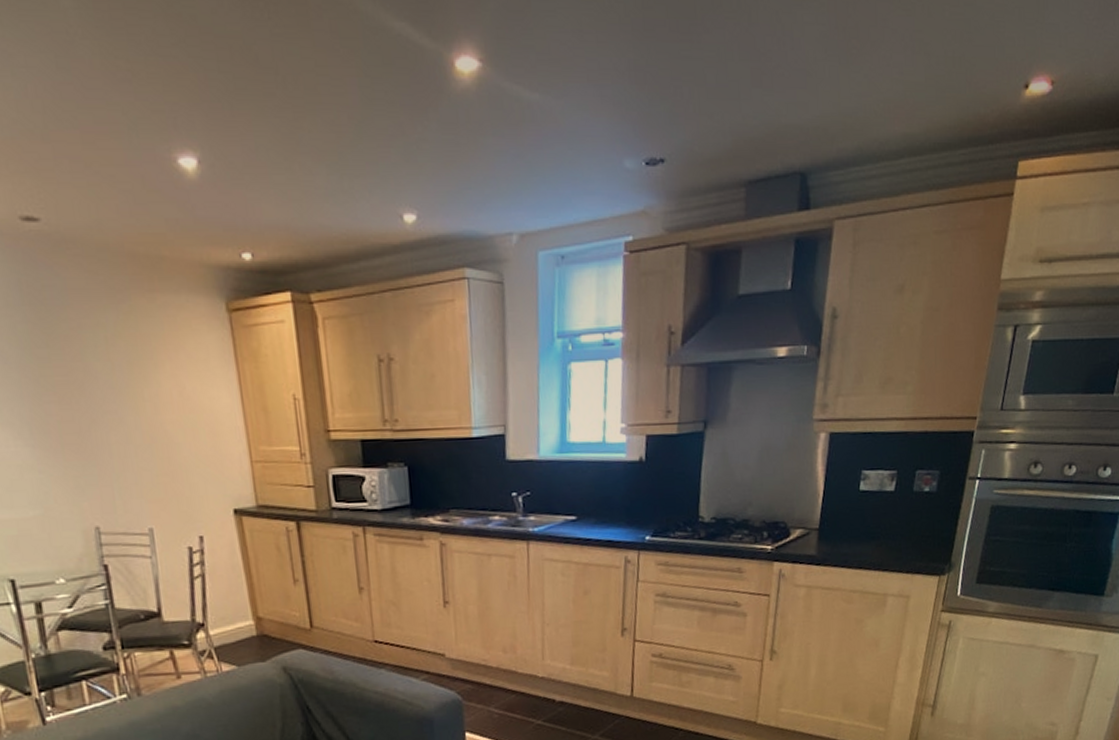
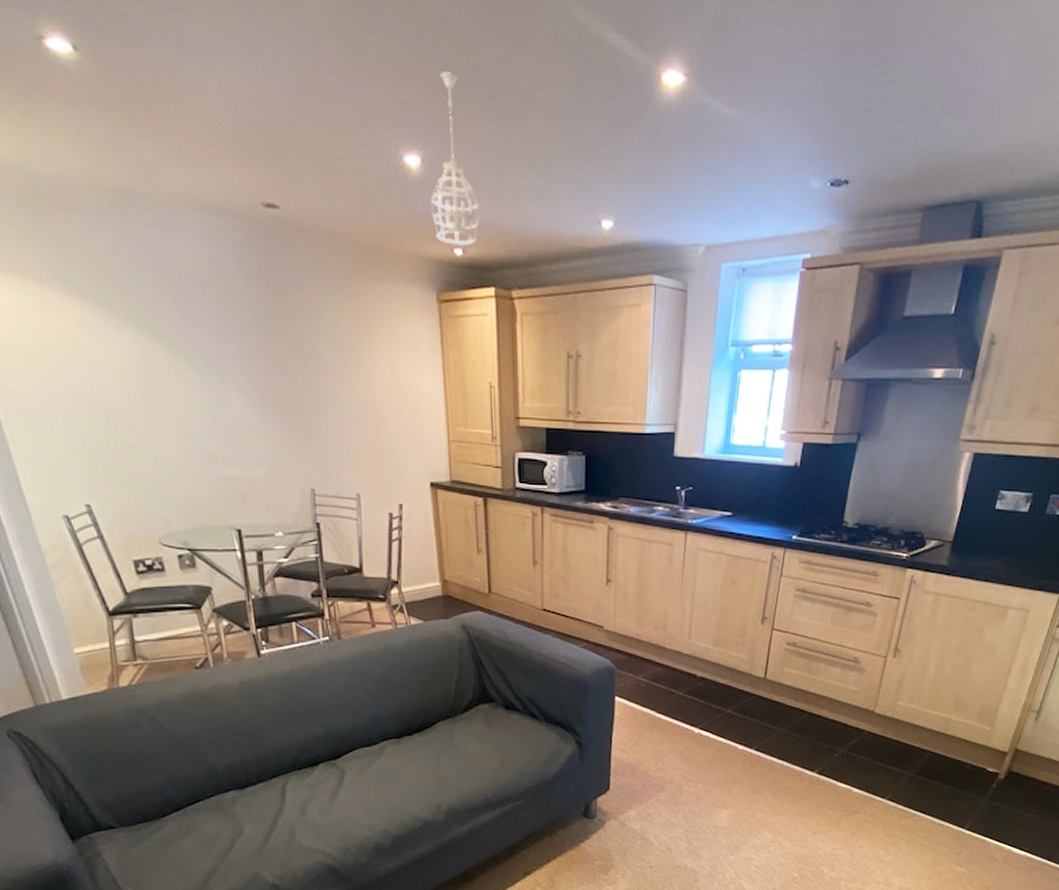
pendant light: none [212,68,268,250] -> present [431,71,480,246]

